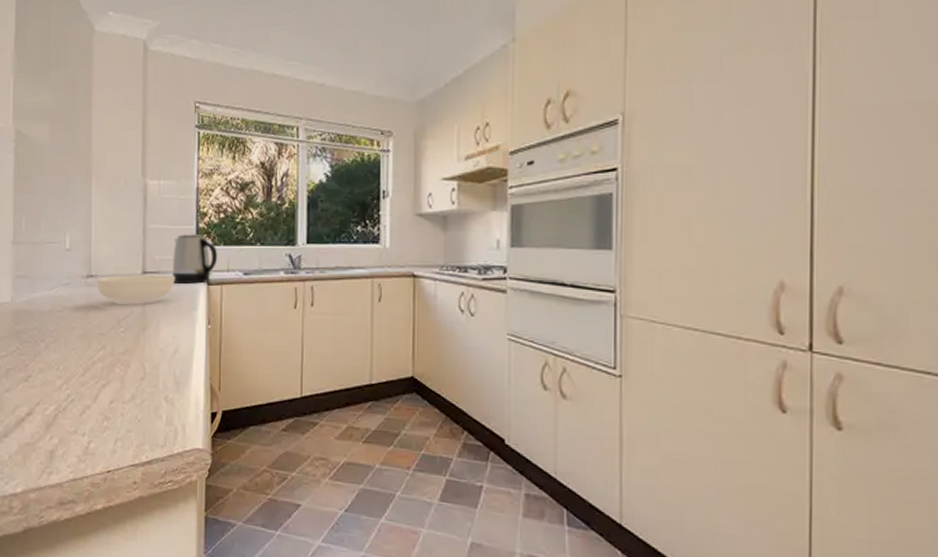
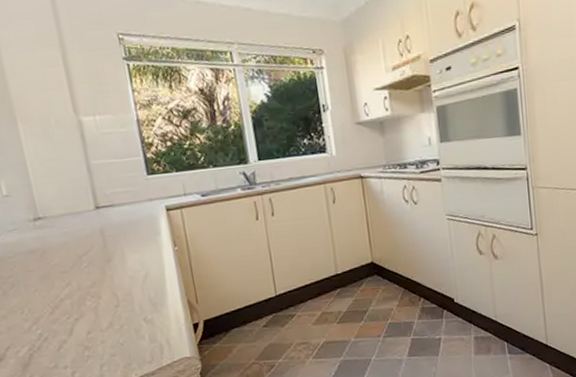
bowl: present [95,274,175,306] -> none [44,206,132,242]
kettle: present [172,233,218,284] -> none [123,163,173,214]

